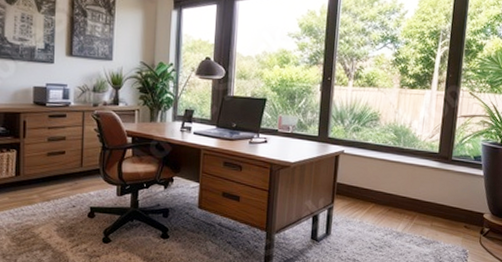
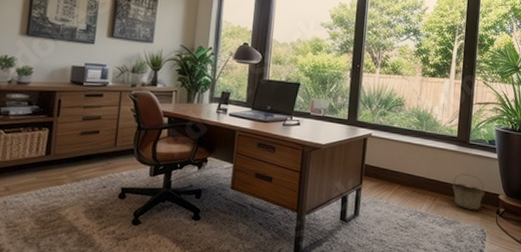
basket: none [431,191,469,231] -> present [452,173,486,211]

